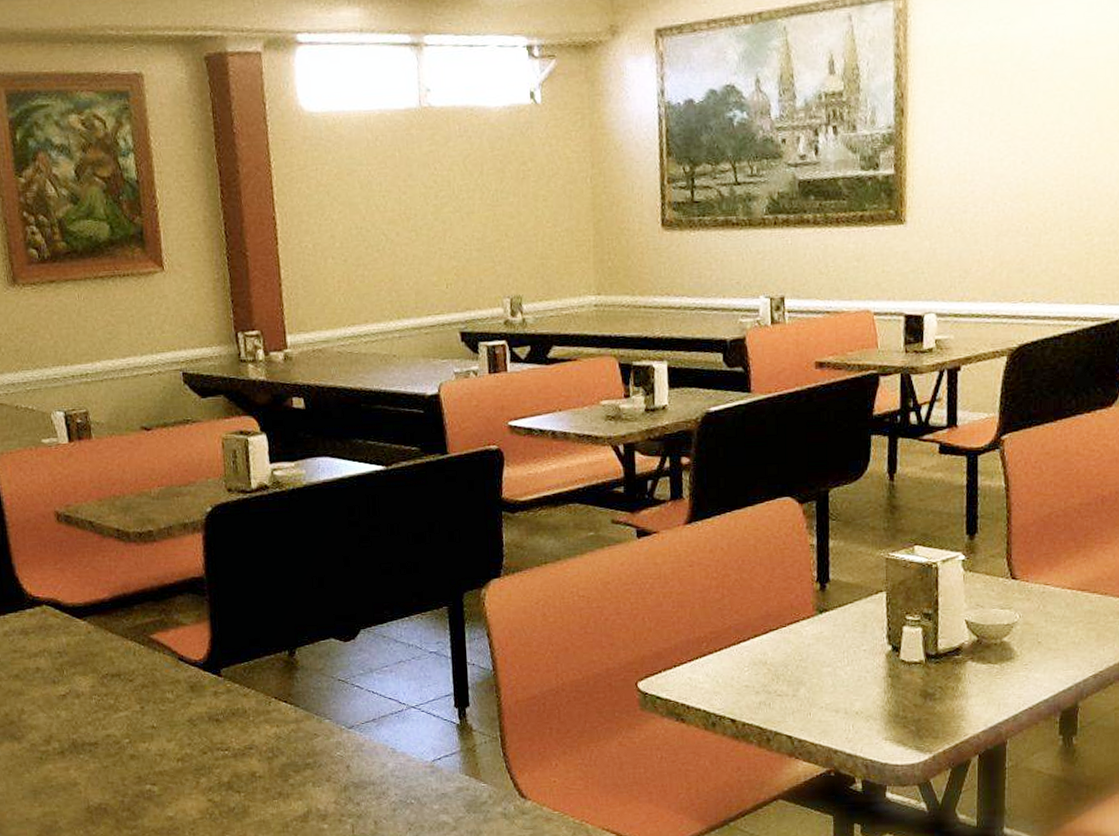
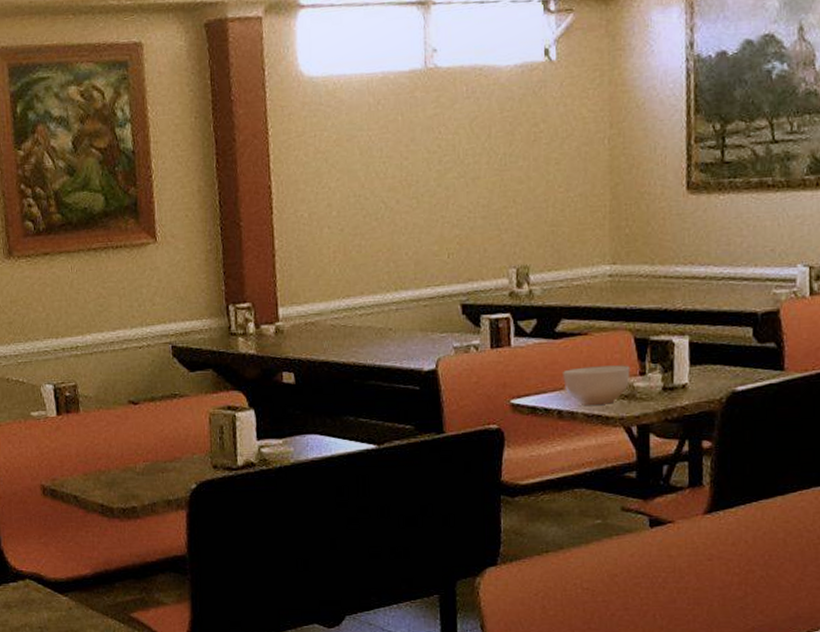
bowl: none [554,388,616,426] -> present [561,365,630,405]

